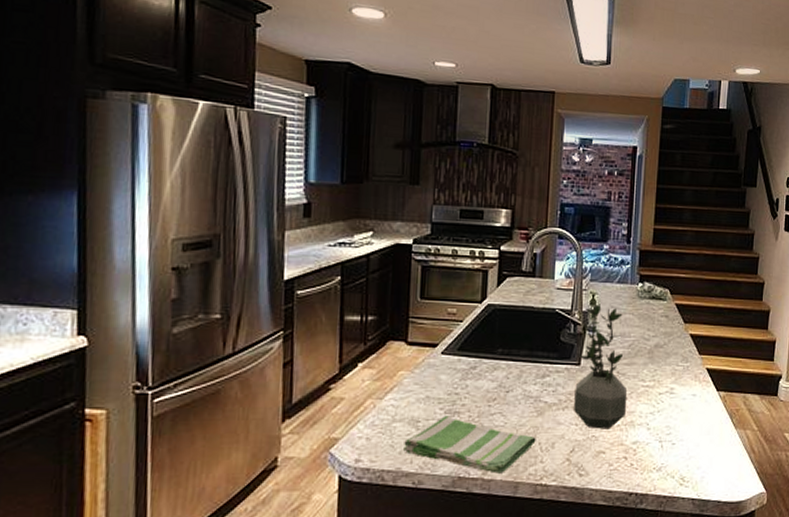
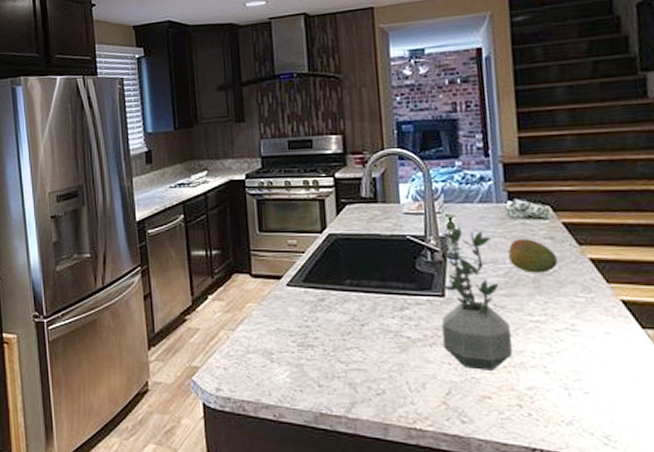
dish towel: present [404,416,536,474] -> none [260,349,403,413]
fruit: none [634,316,668,346] -> present [508,239,557,273]

